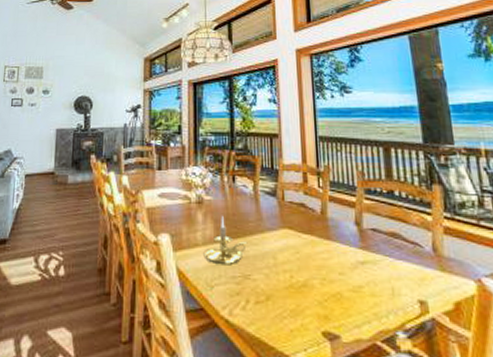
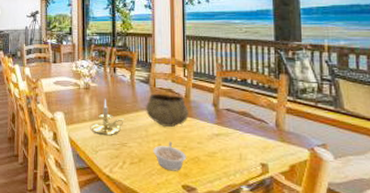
decorative bowl: none [273,209,327,252] -> present [146,93,189,127]
legume: none [283,272,327,313] -> present [153,141,187,171]

